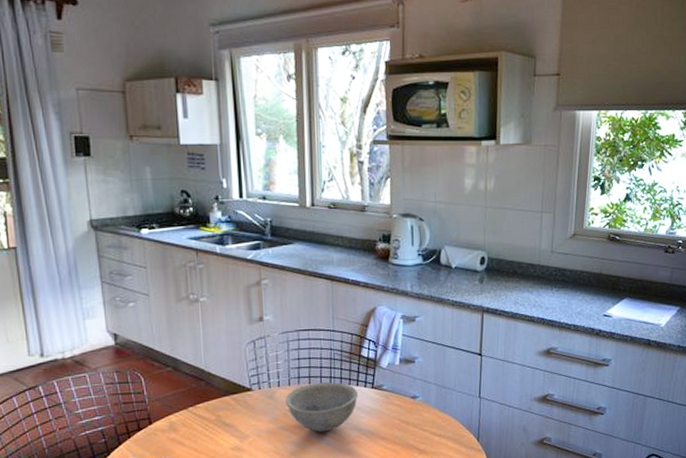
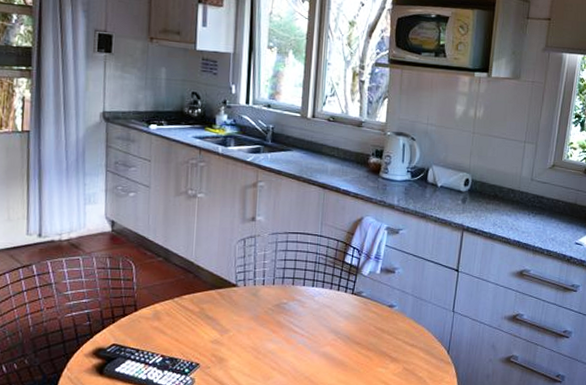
bowl: present [285,381,359,432] -> none [268,284,339,333]

